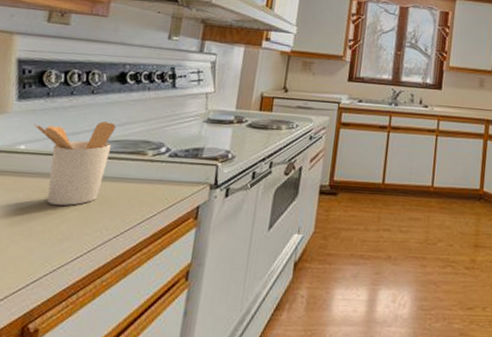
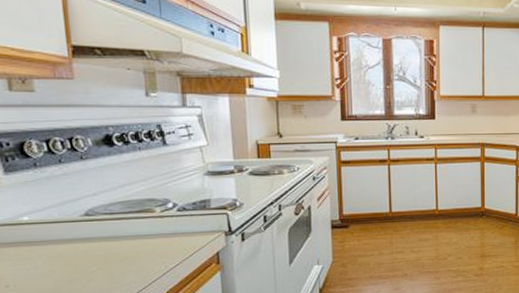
utensil holder: present [33,121,116,206] -> none [30,185,118,267]

